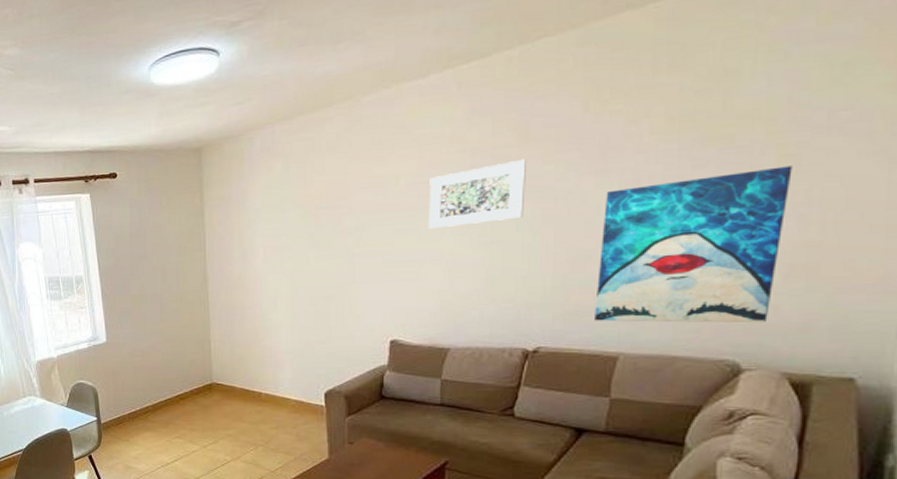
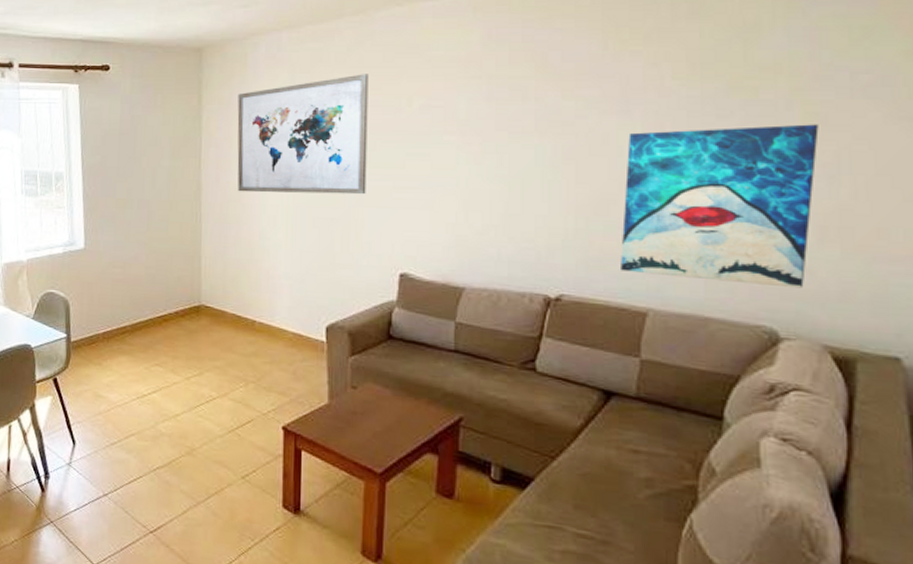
wall art: none [237,158,358,280] -> present [237,74,369,195]
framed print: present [428,159,526,229] -> none [442,91,545,156]

